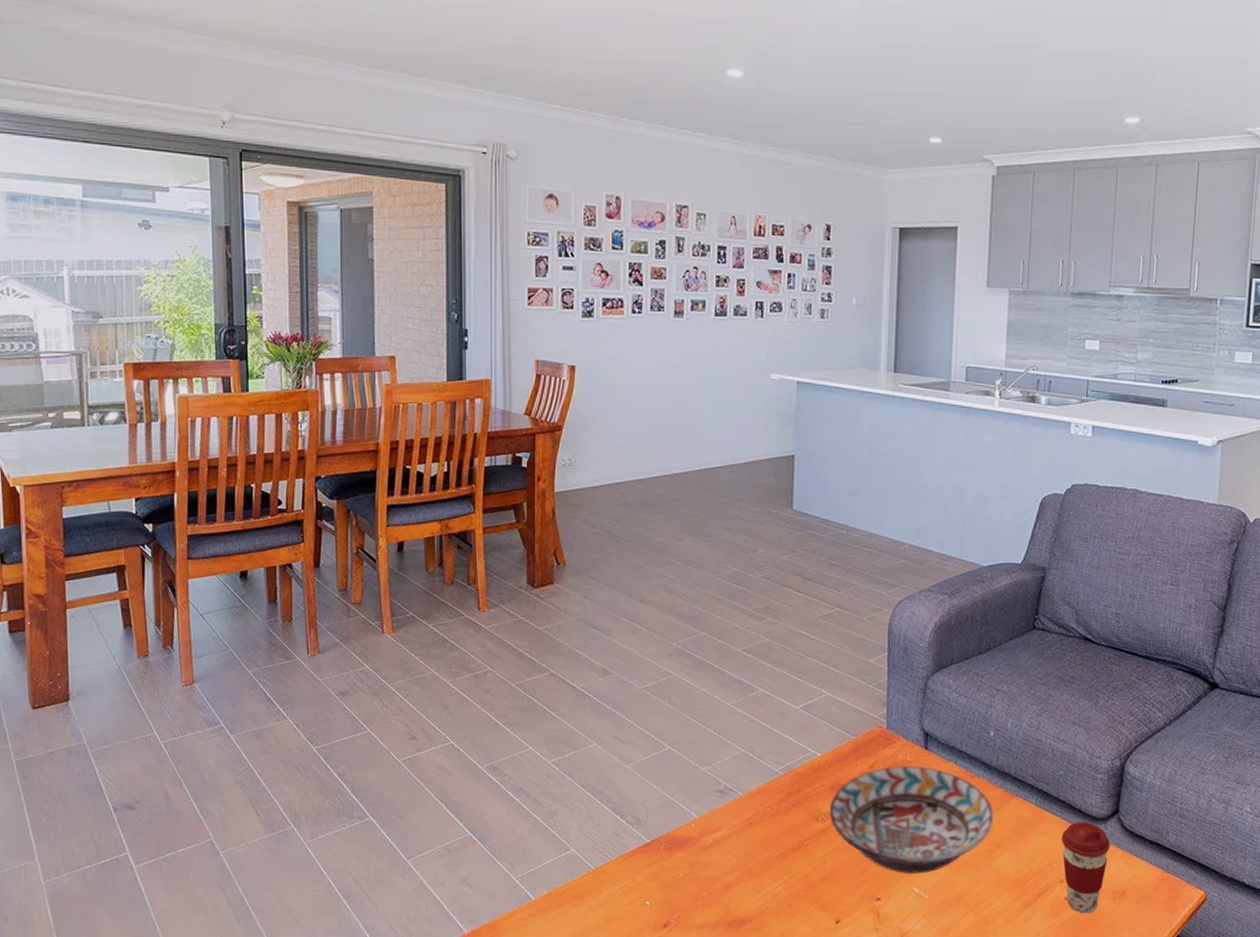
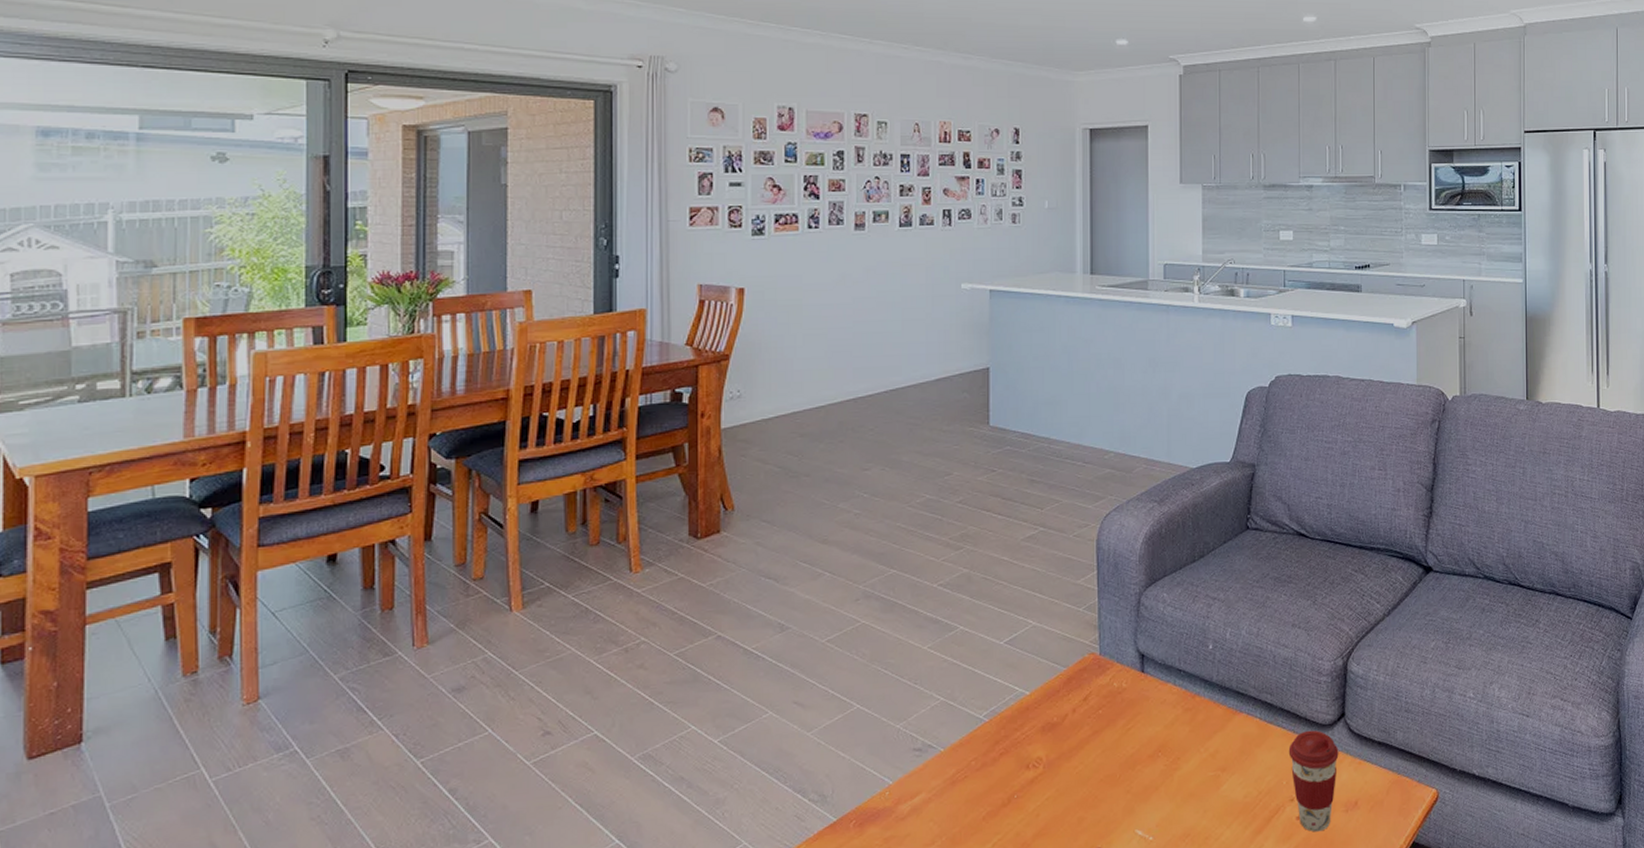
decorative bowl: present [829,766,994,875] -> none [1041,692,1218,816]

